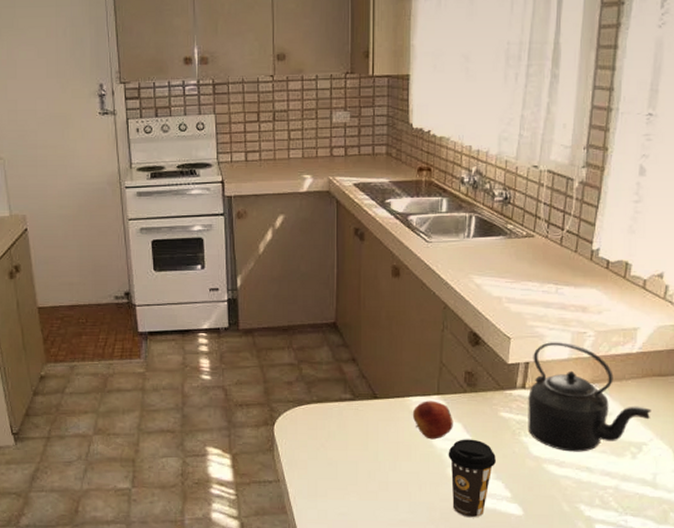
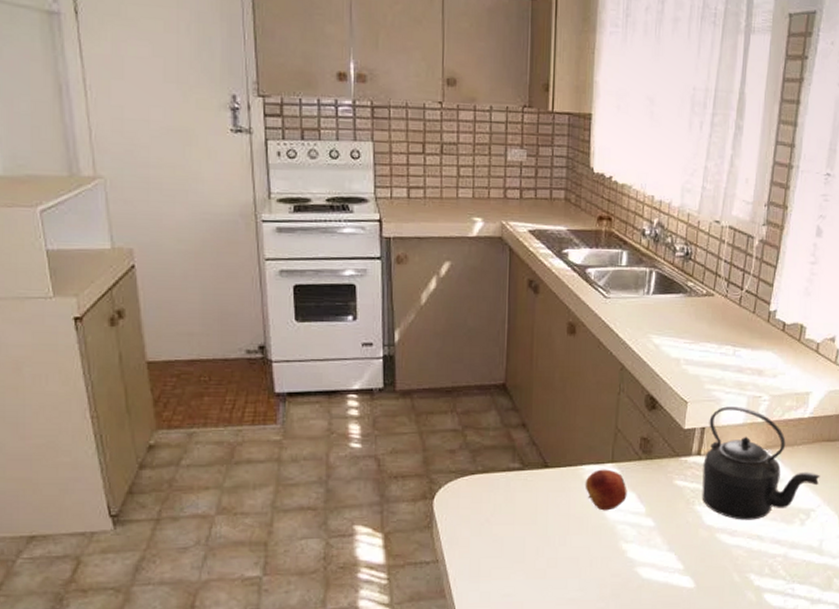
coffee cup: present [448,439,496,518] -> none [620,509,669,593]

